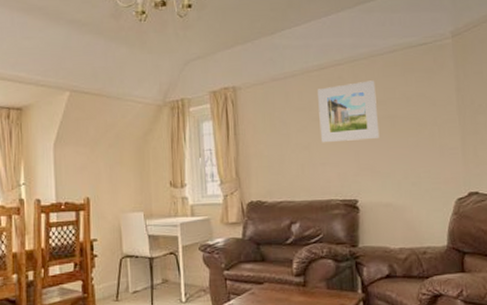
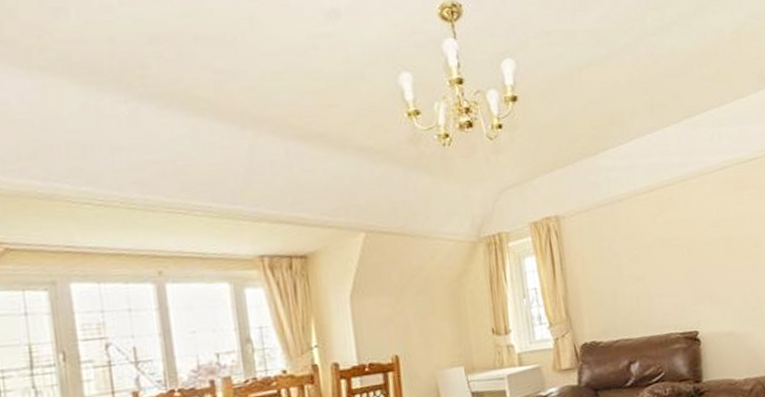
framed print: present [318,80,380,143] -> none [648,200,716,272]

